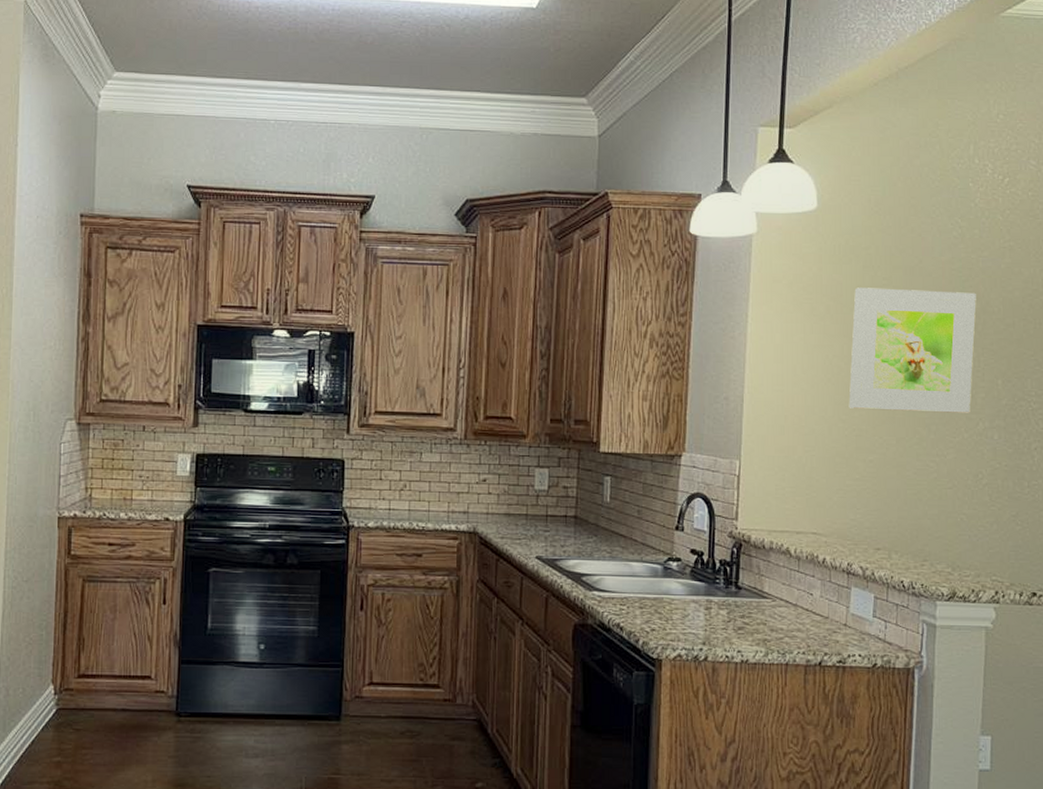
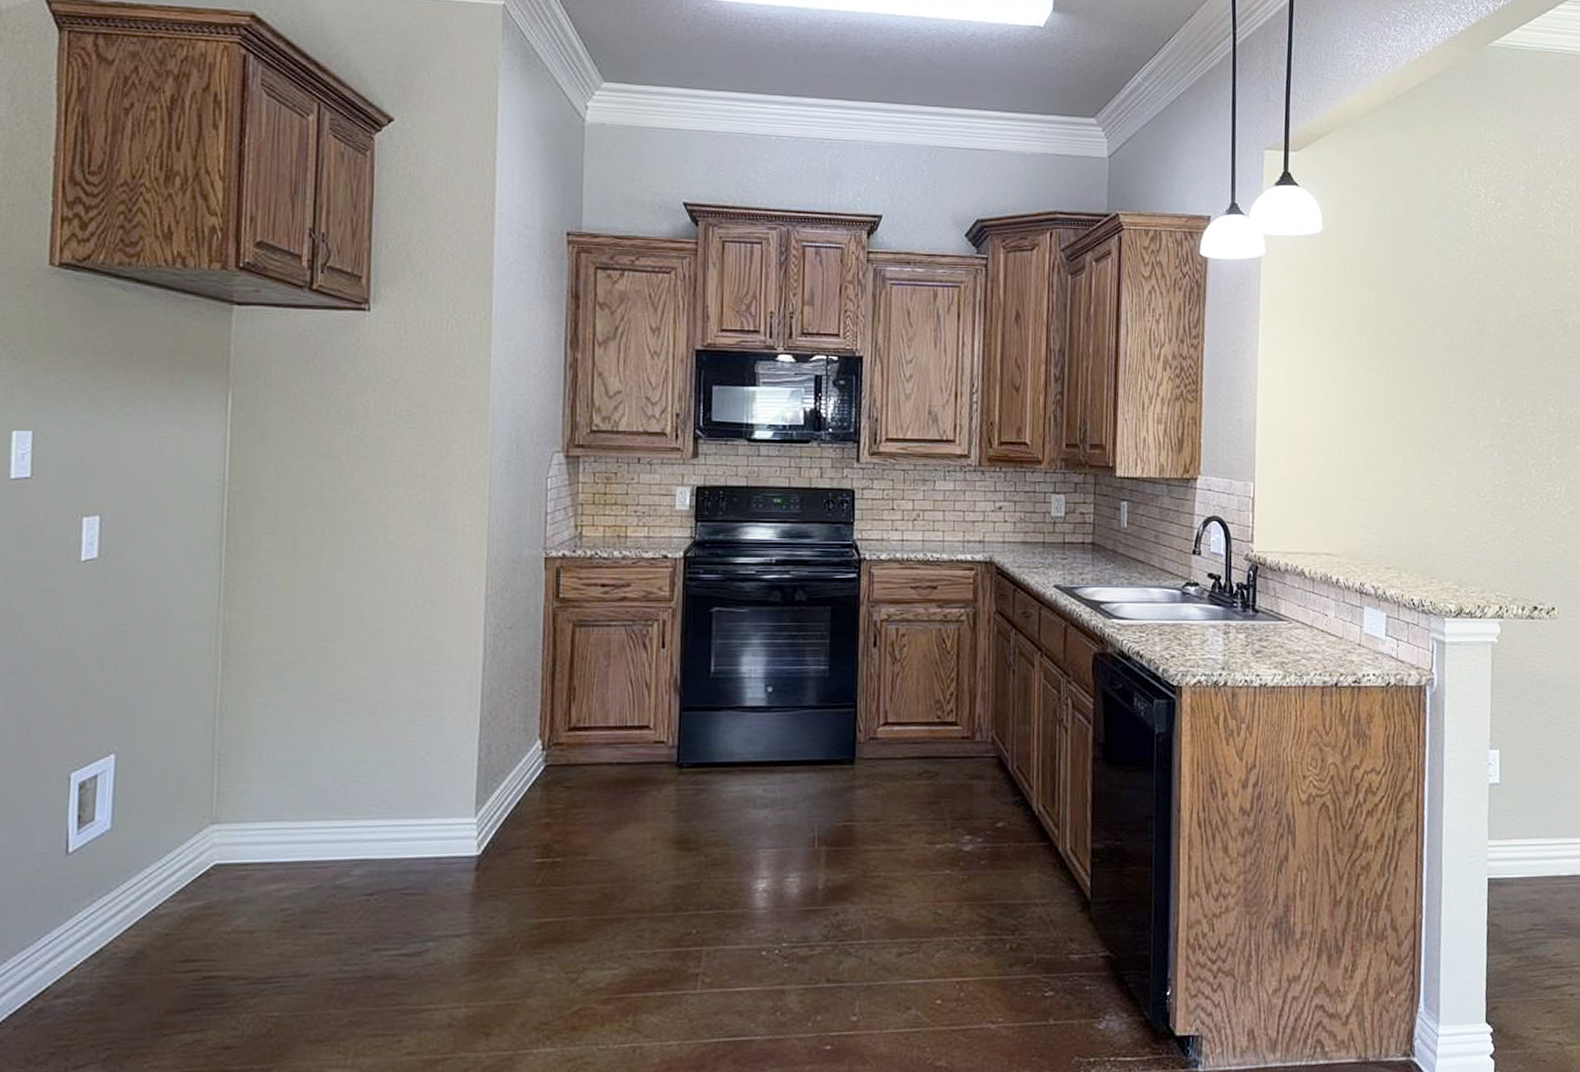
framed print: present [848,287,976,414] -> none [1357,309,1474,433]

